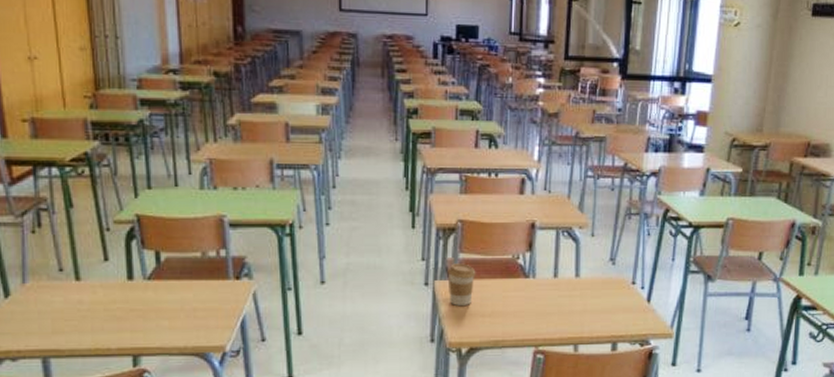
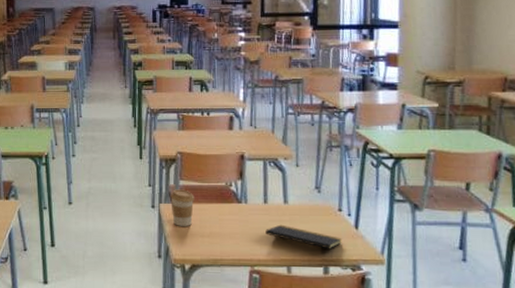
notepad: none [553,300,633,334] -> present [265,224,342,259]

